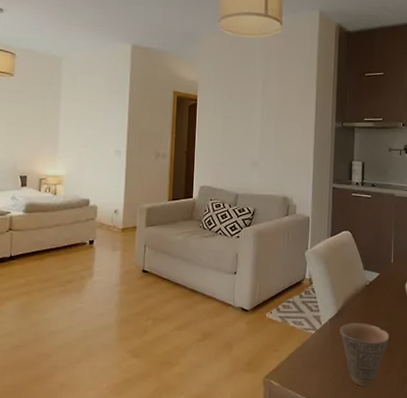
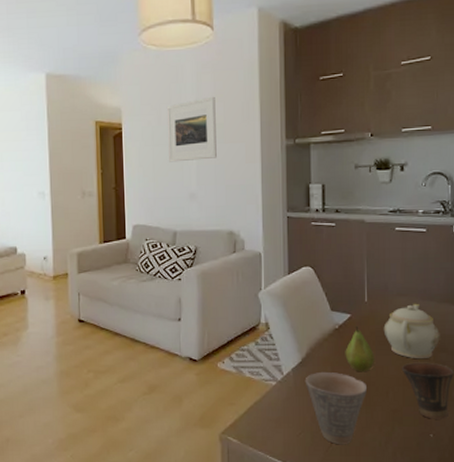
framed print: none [236,80,280,134] -> present [166,96,217,162]
fruit: none [373,284,396,323] -> present [345,327,374,372]

